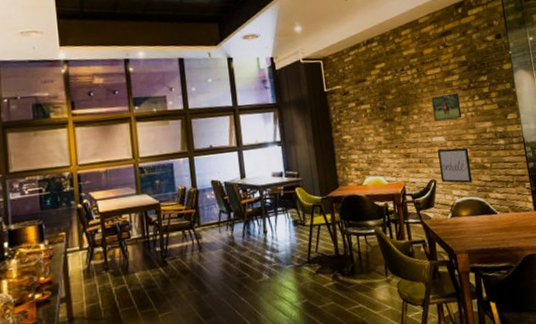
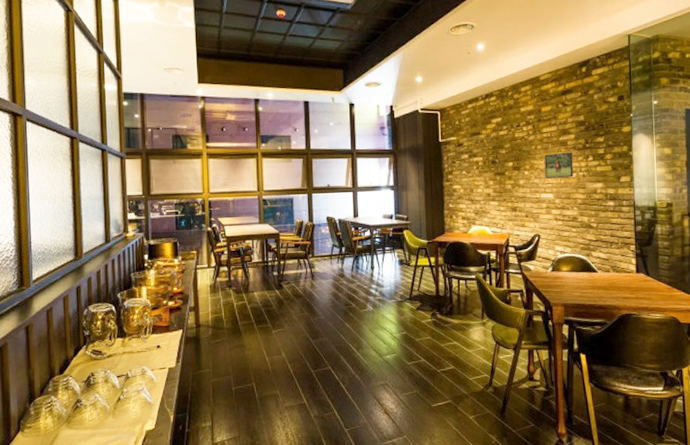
wall art: present [438,148,472,184] -> none [545,205,577,241]

